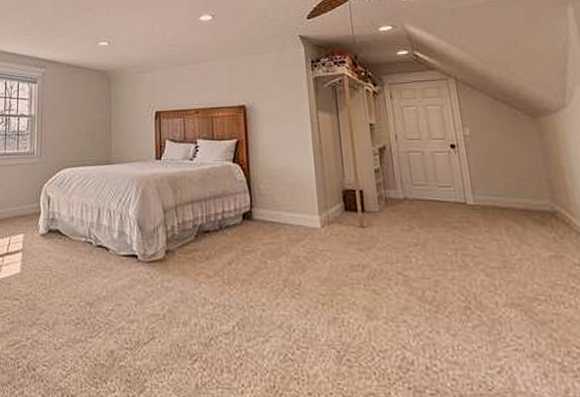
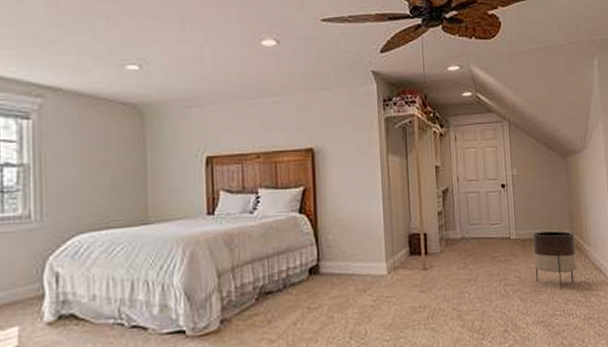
planter: none [496,198,565,270] -> present [532,230,577,289]

